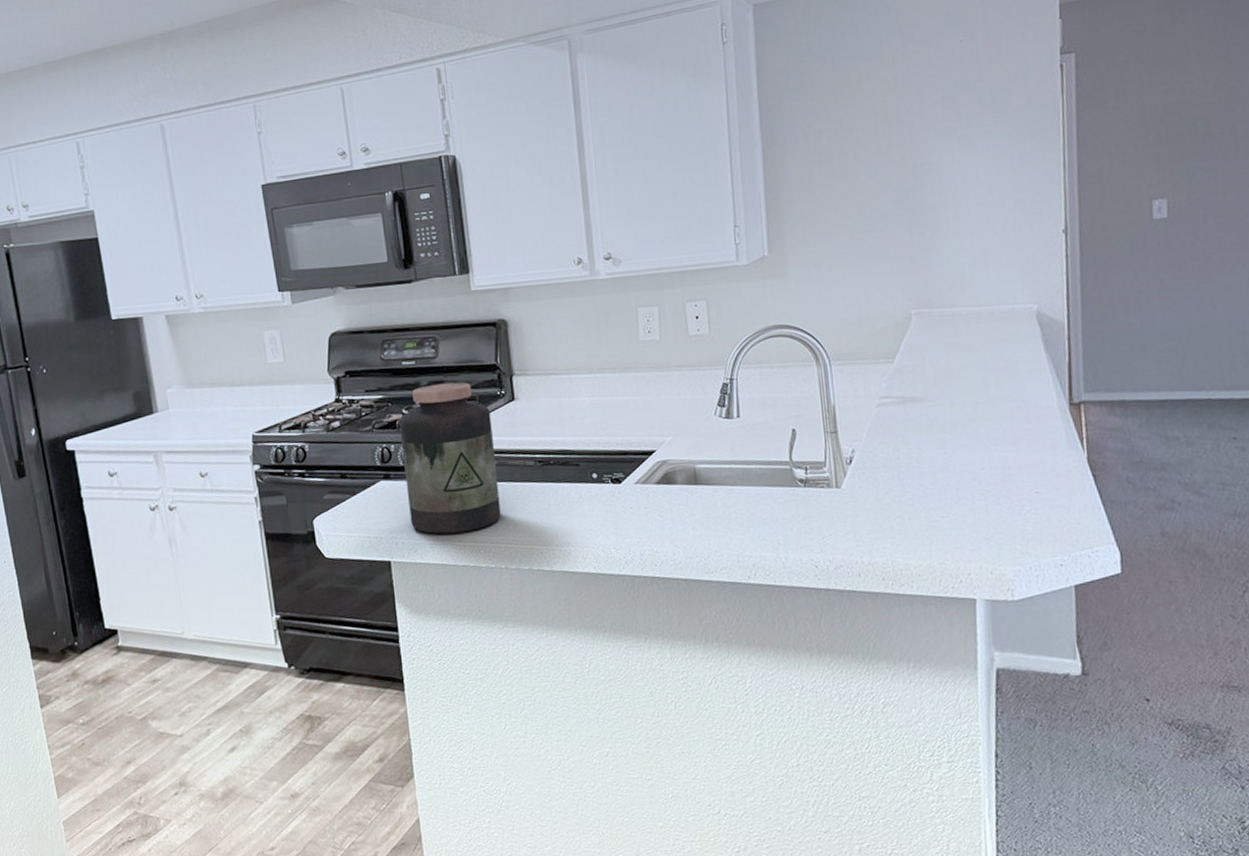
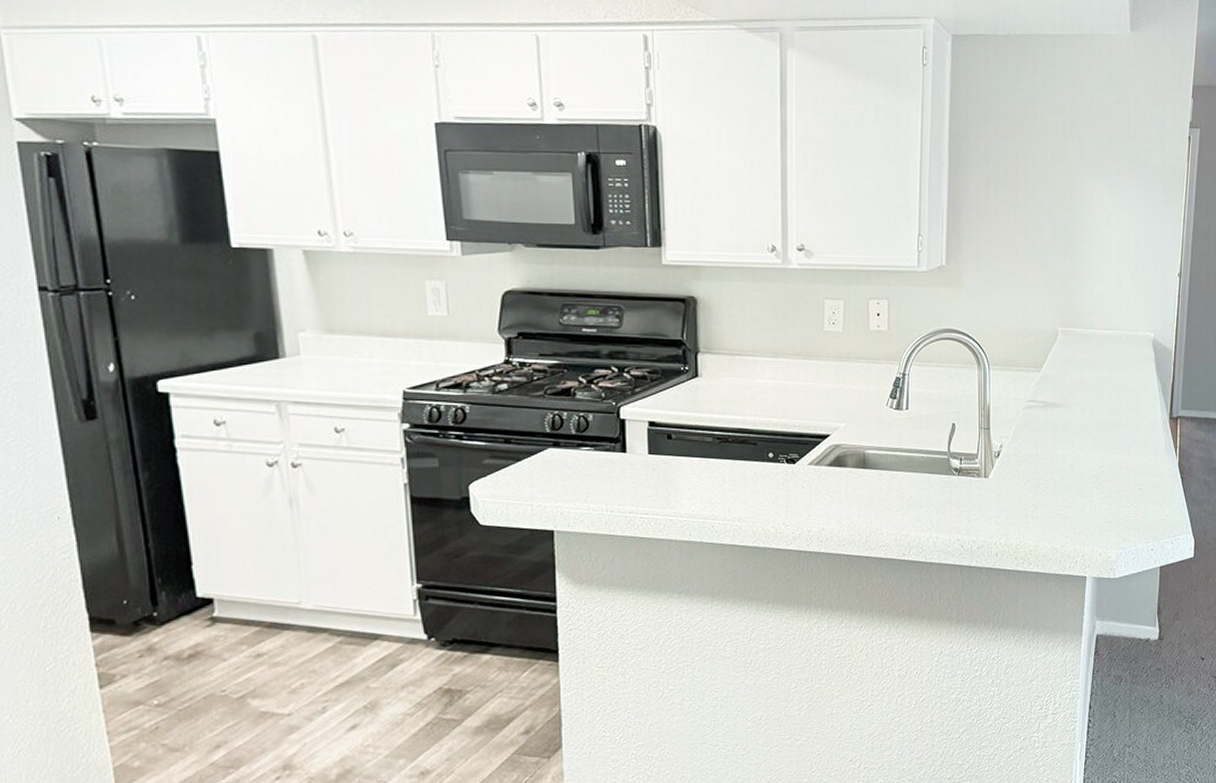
jar: present [399,382,501,535] -> none [574,354,675,505]

